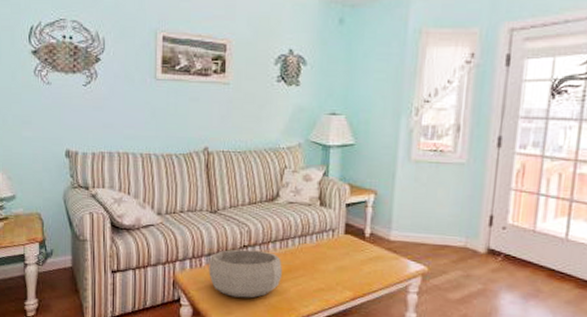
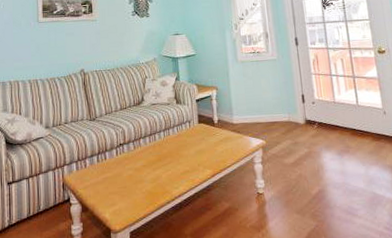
decorative bowl: present [209,249,282,298] -> none [92,146,154,190]

